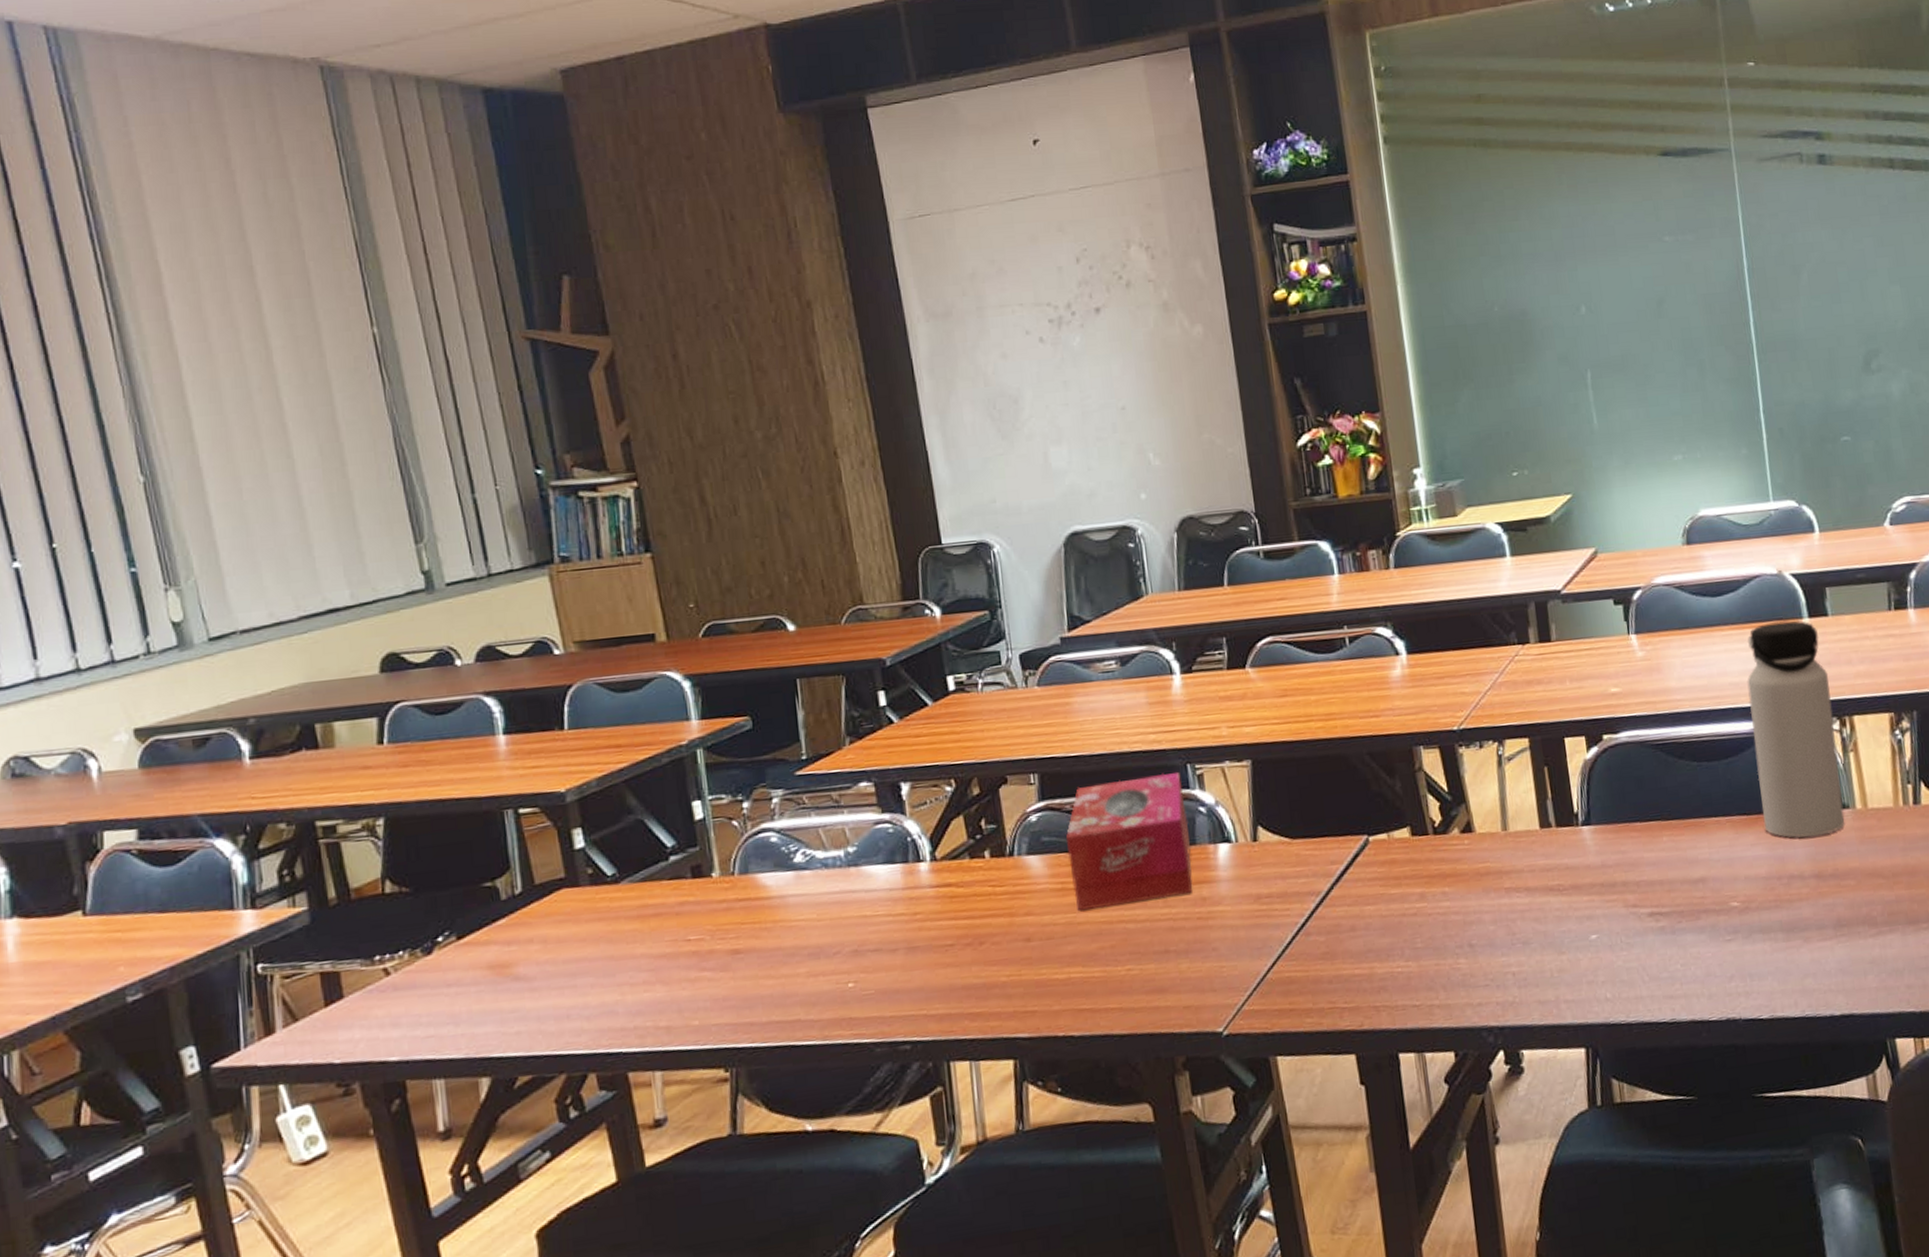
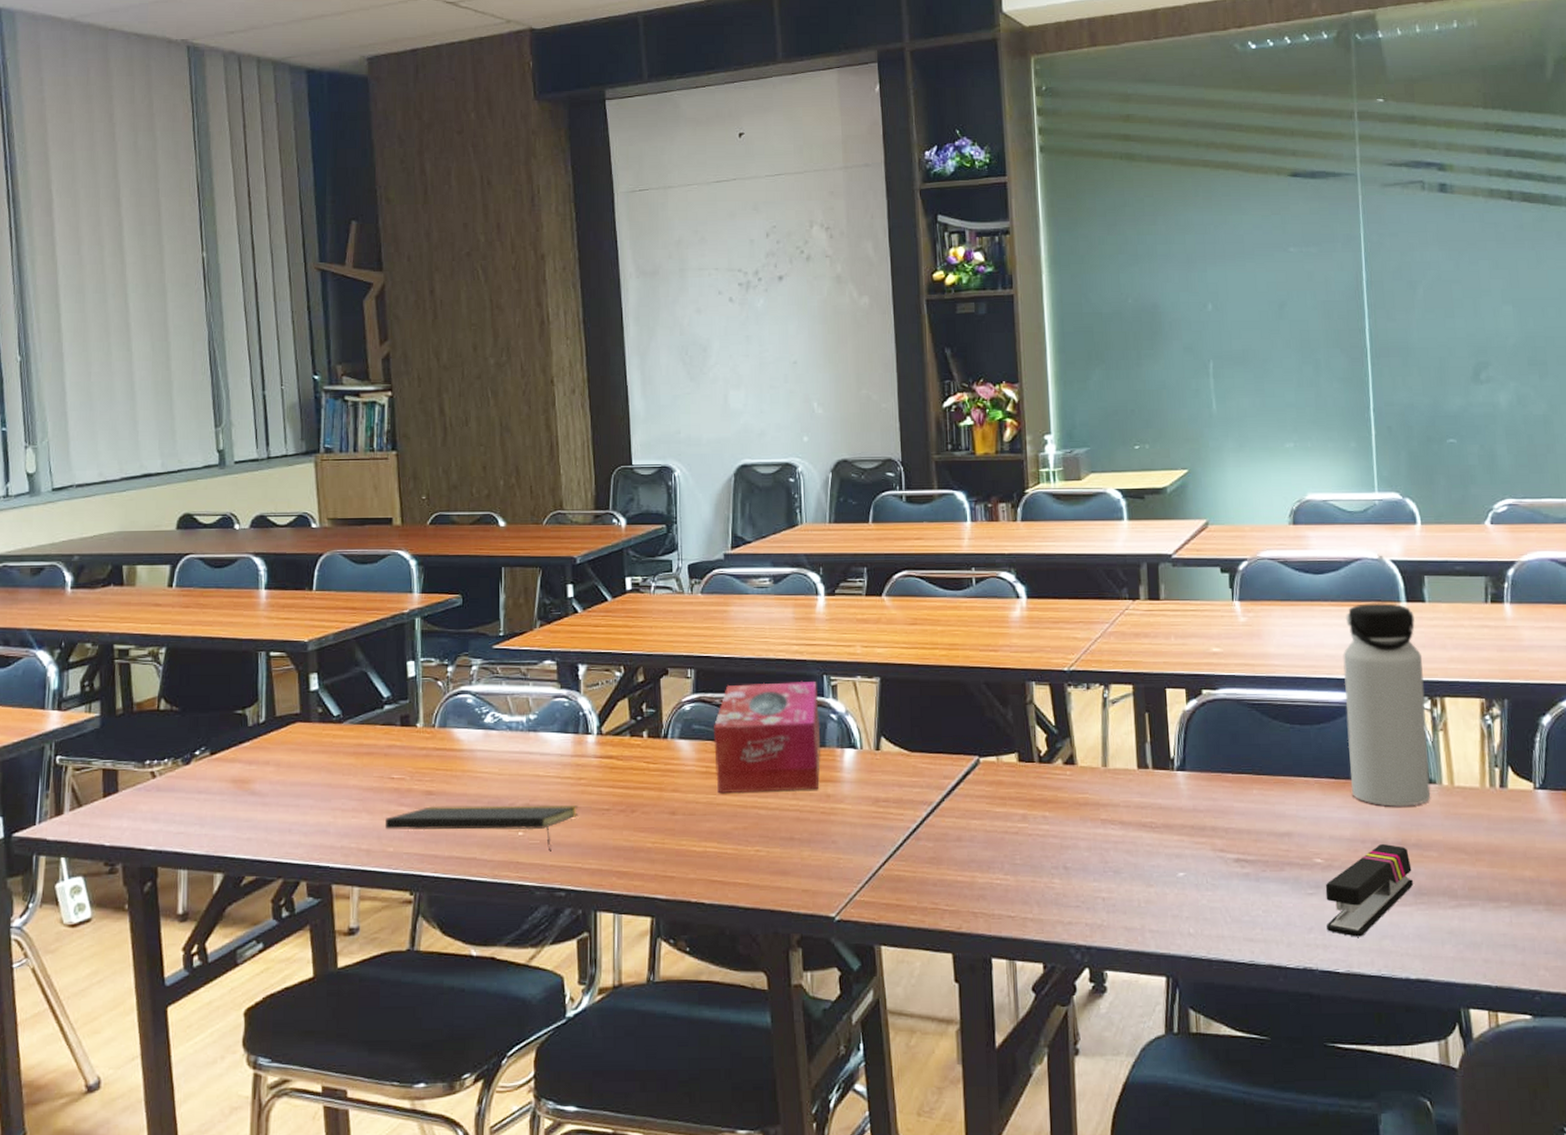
notepad: none [685,945,918,1001] -> present [385,805,579,852]
stapler: none [1743,877,1832,980] -> present [1325,844,1413,937]

